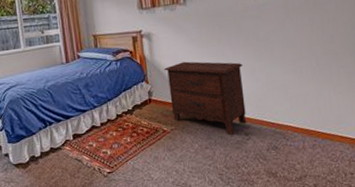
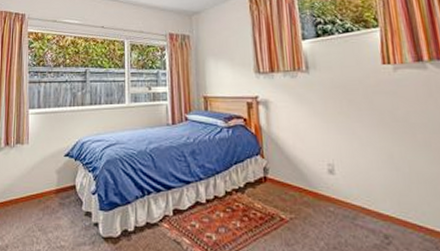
nightstand: present [163,61,247,135] -> none [282,137,386,235]

